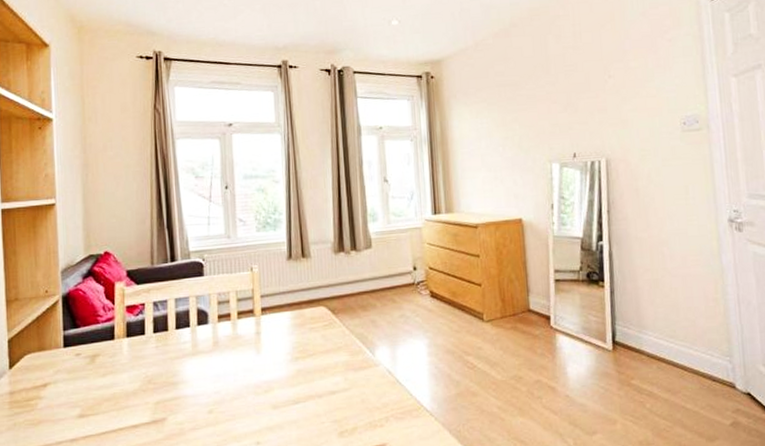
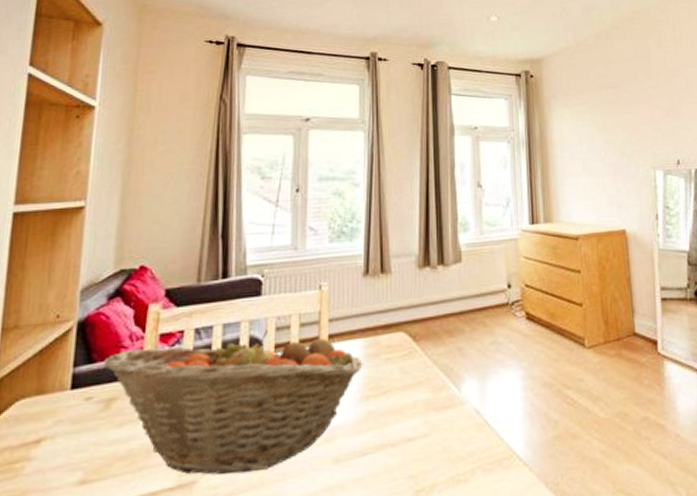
fruit basket: none [86,304,291,414] -> present [103,330,363,475]

